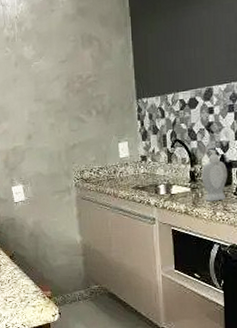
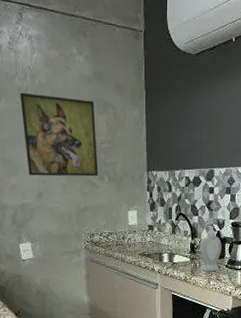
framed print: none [8,37,86,119] -> present [20,92,98,177]

